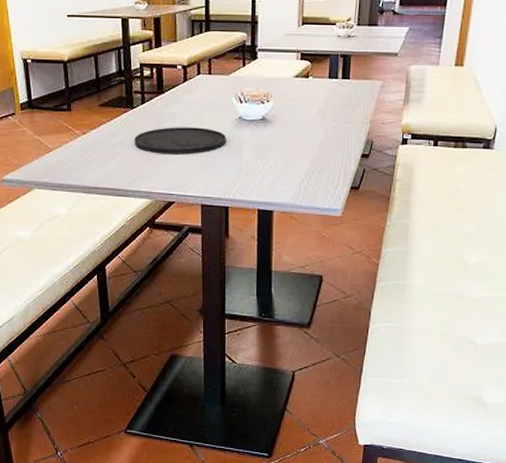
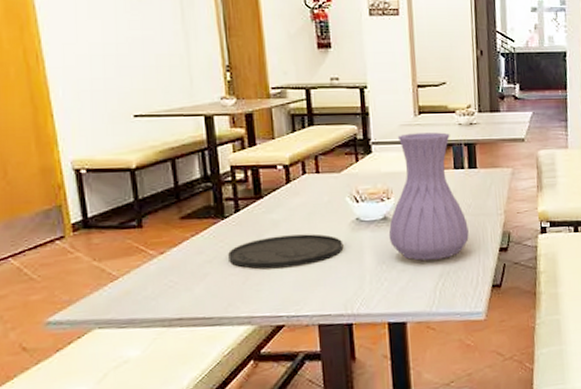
vase: none [265,43,336,160] -> present [388,132,469,261]

